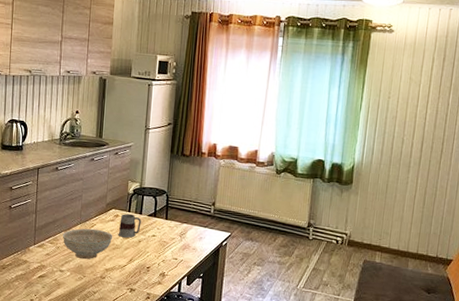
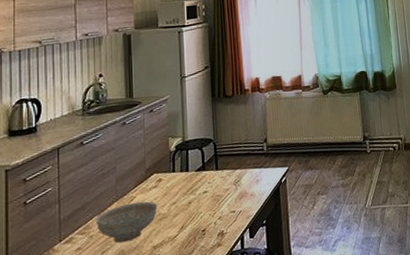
mug: present [118,213,141,238] -> none [163,173,189,204]

